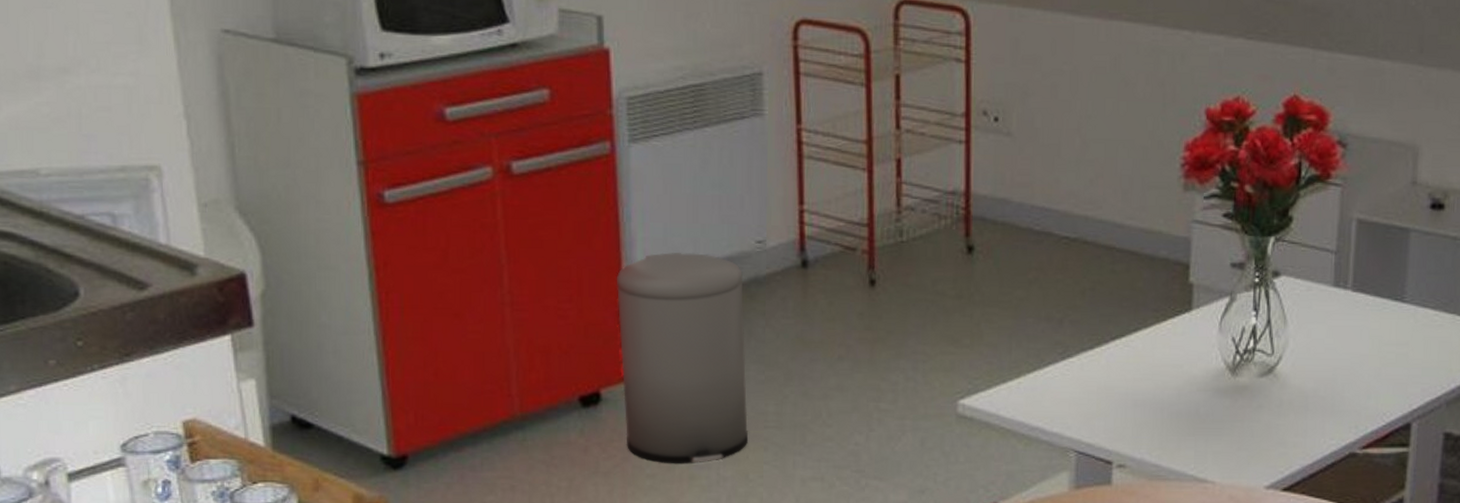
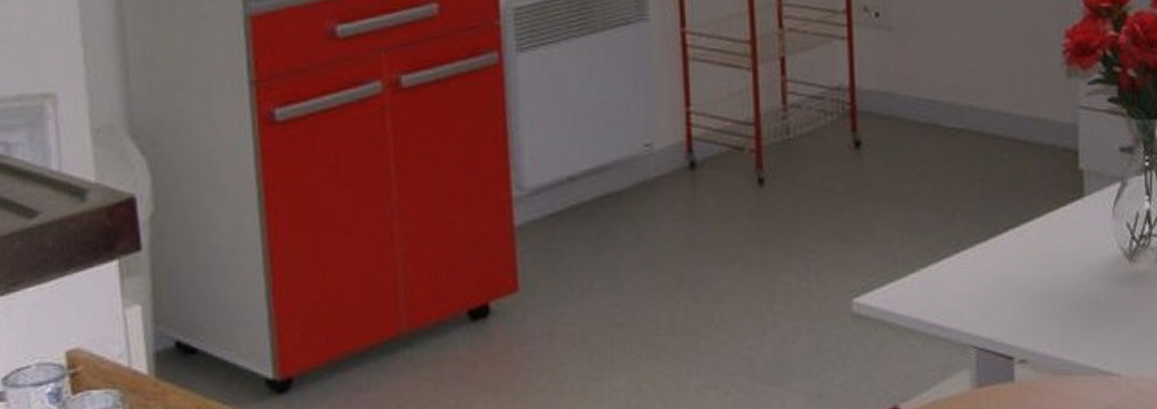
pedal bin: present [616,251,748,463] -> none [504,158,639,376]

